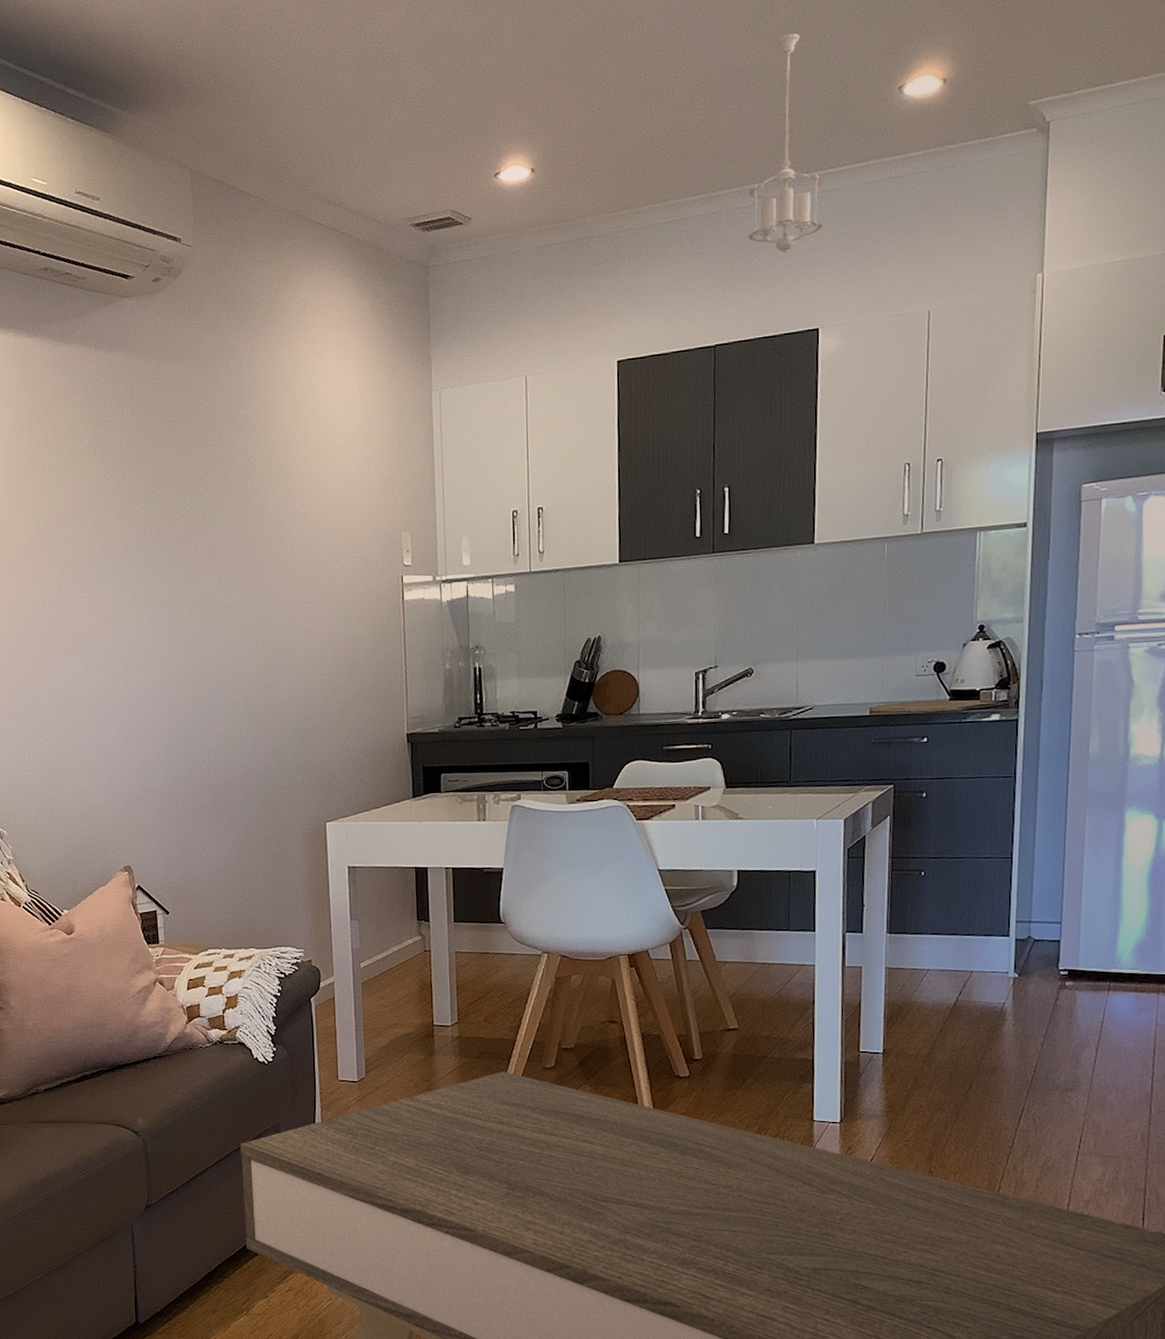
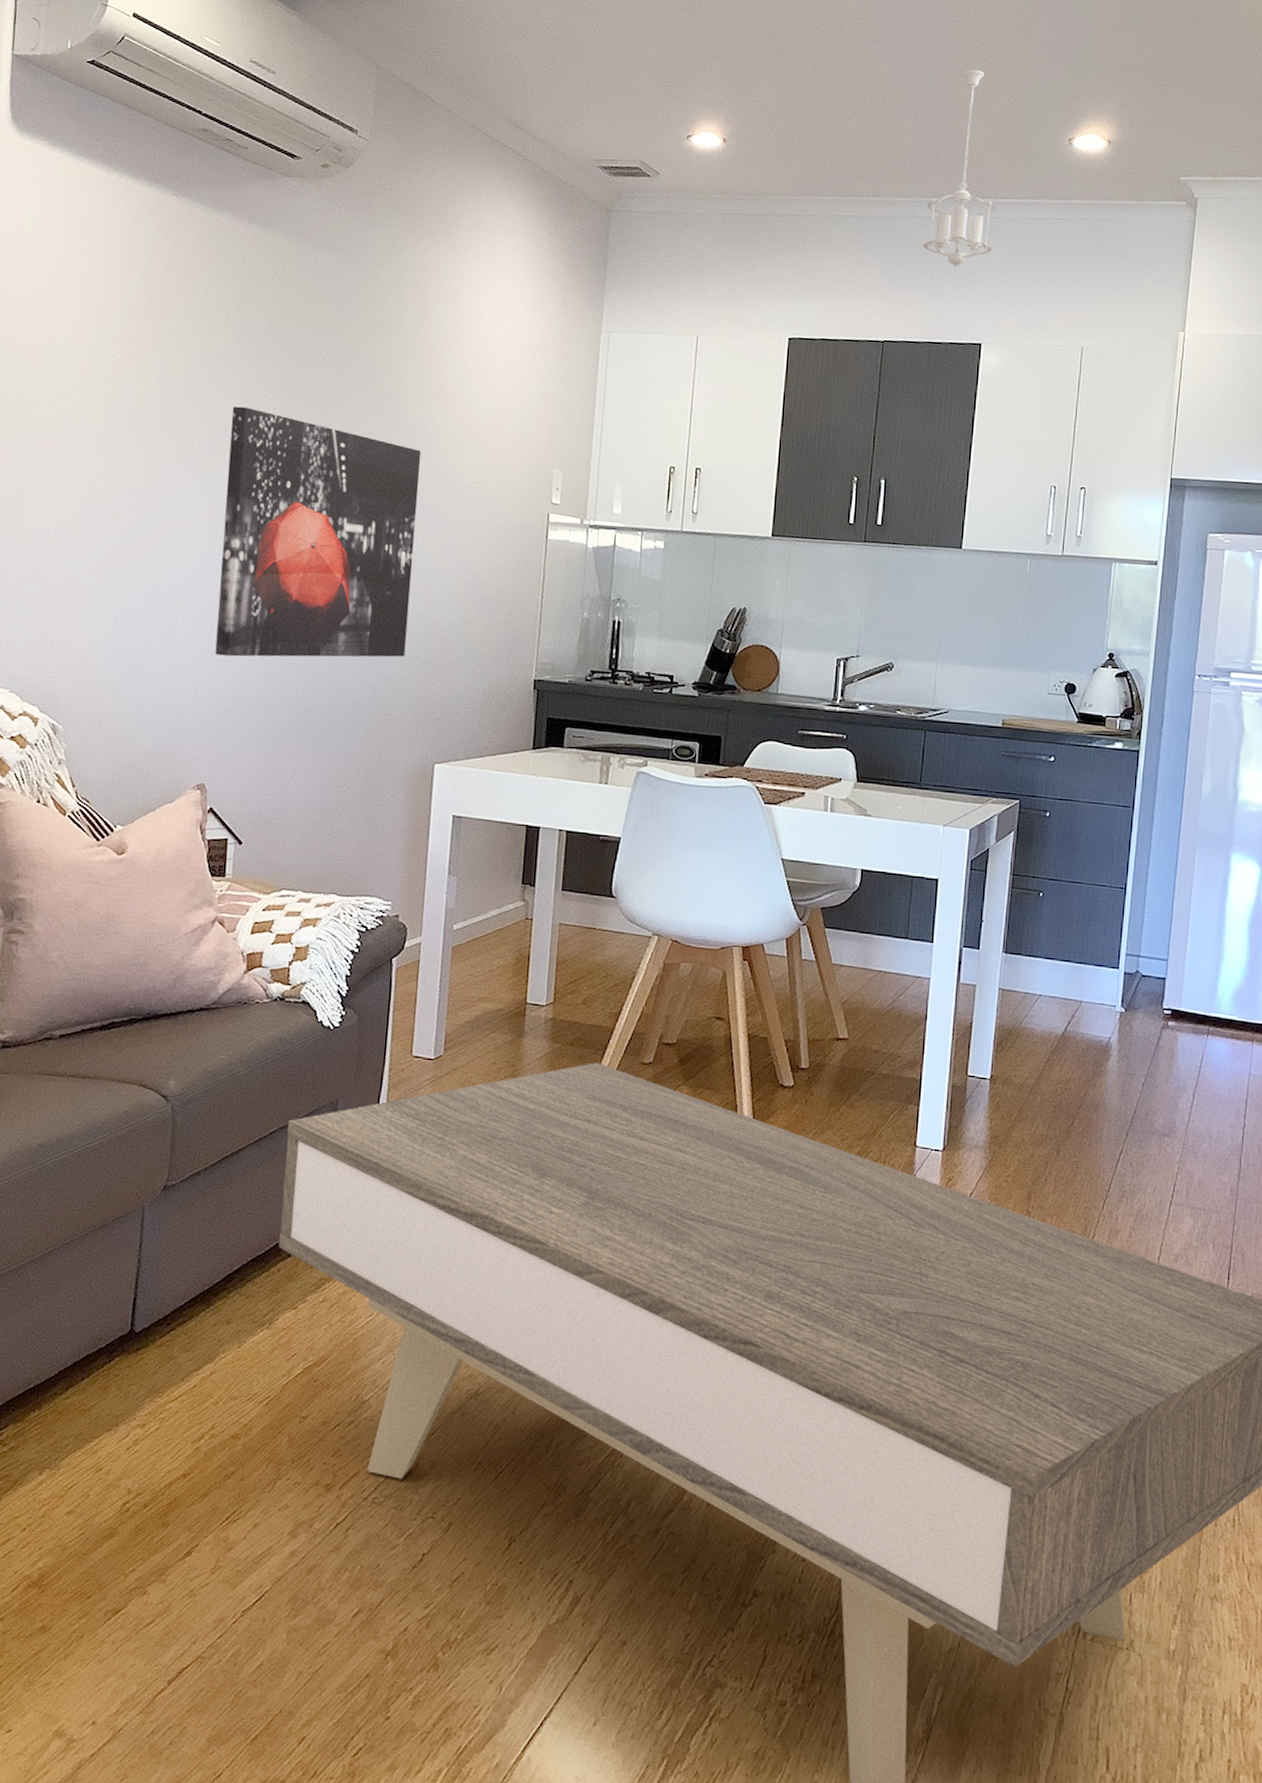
wall art: none [106,522,287,752] -> present [215,406,422,658]

